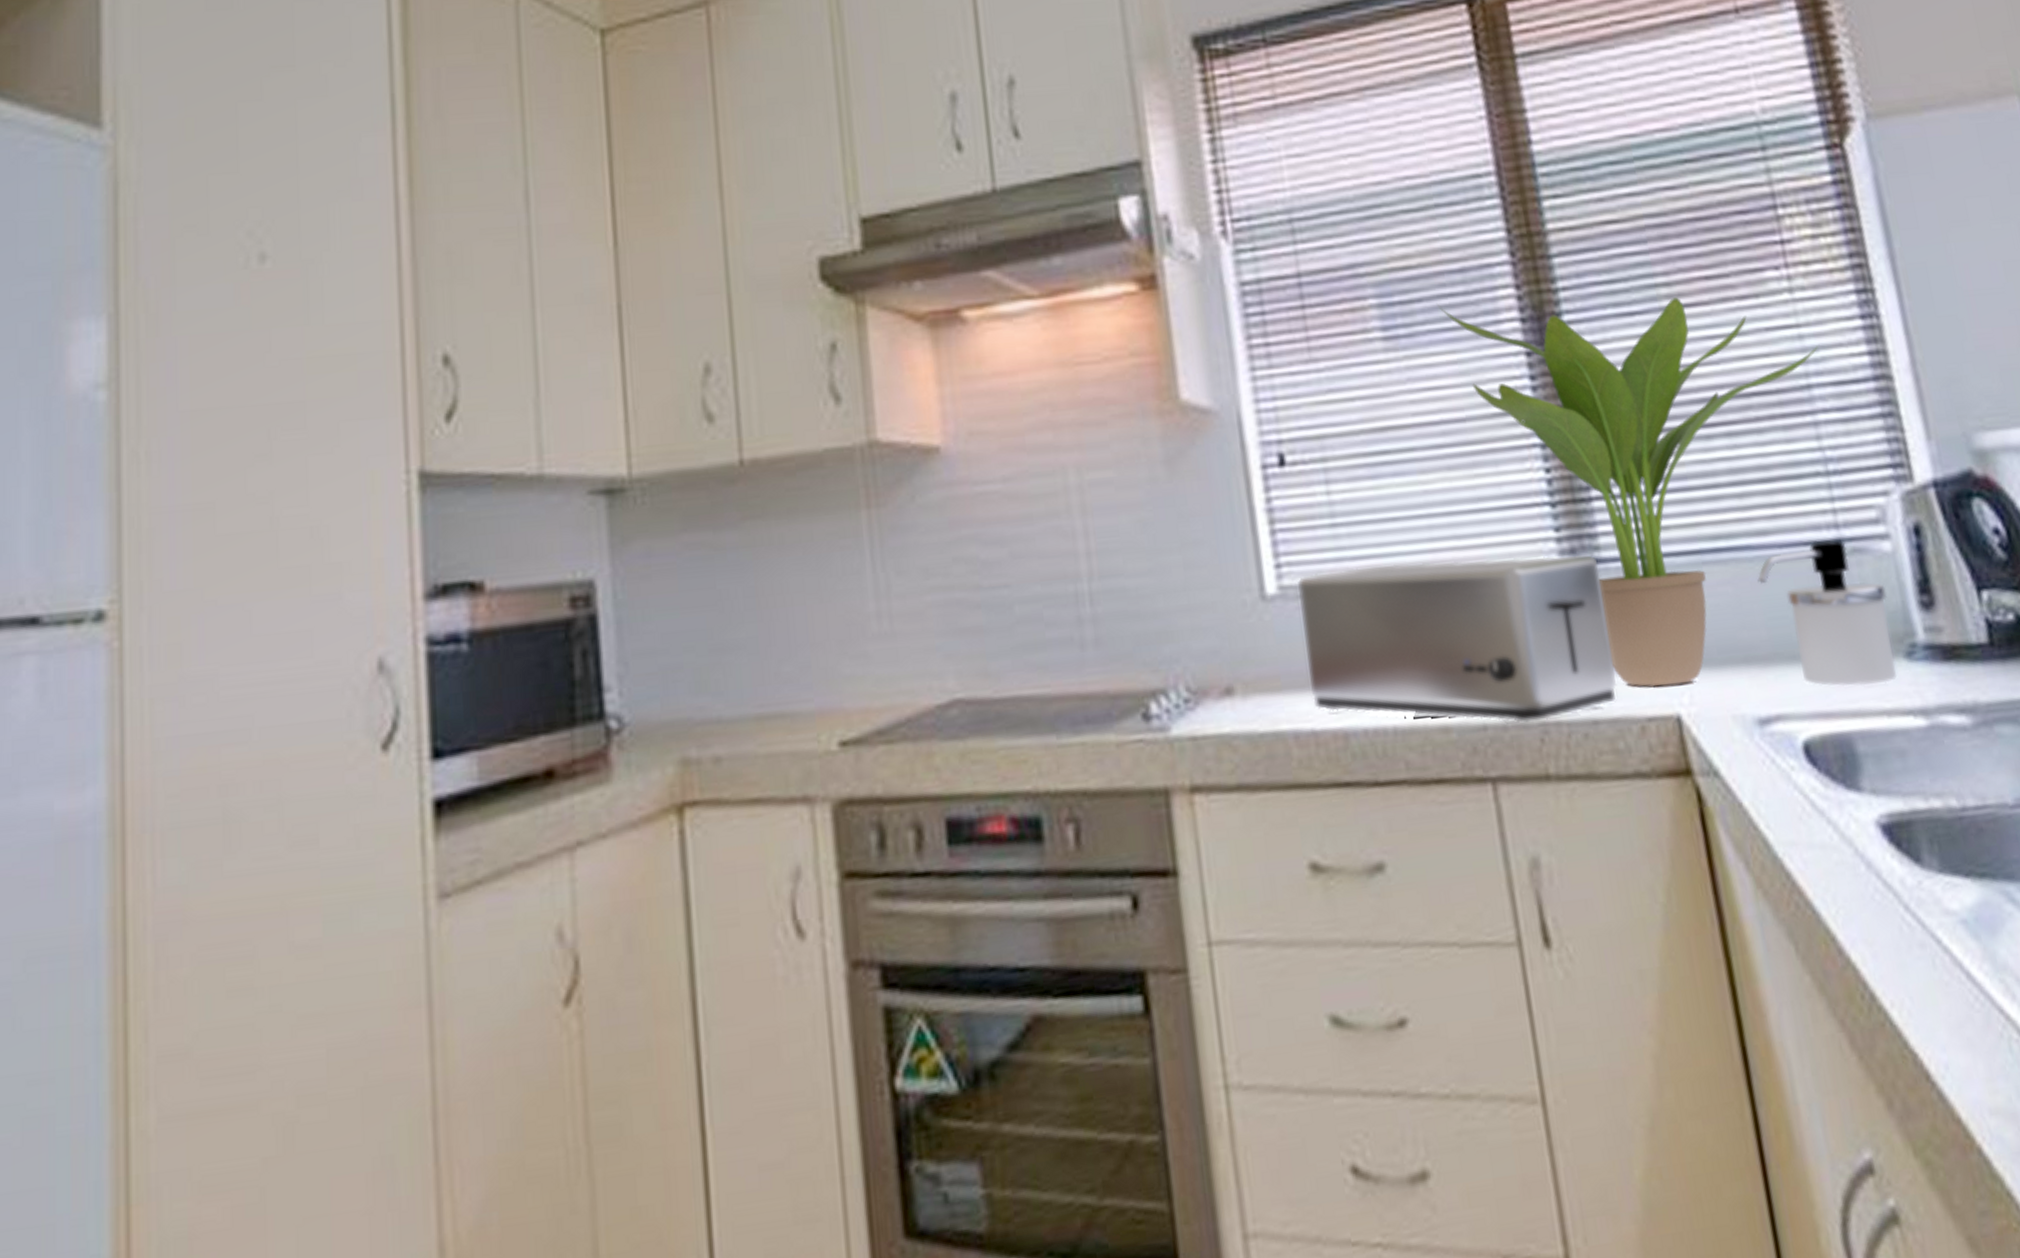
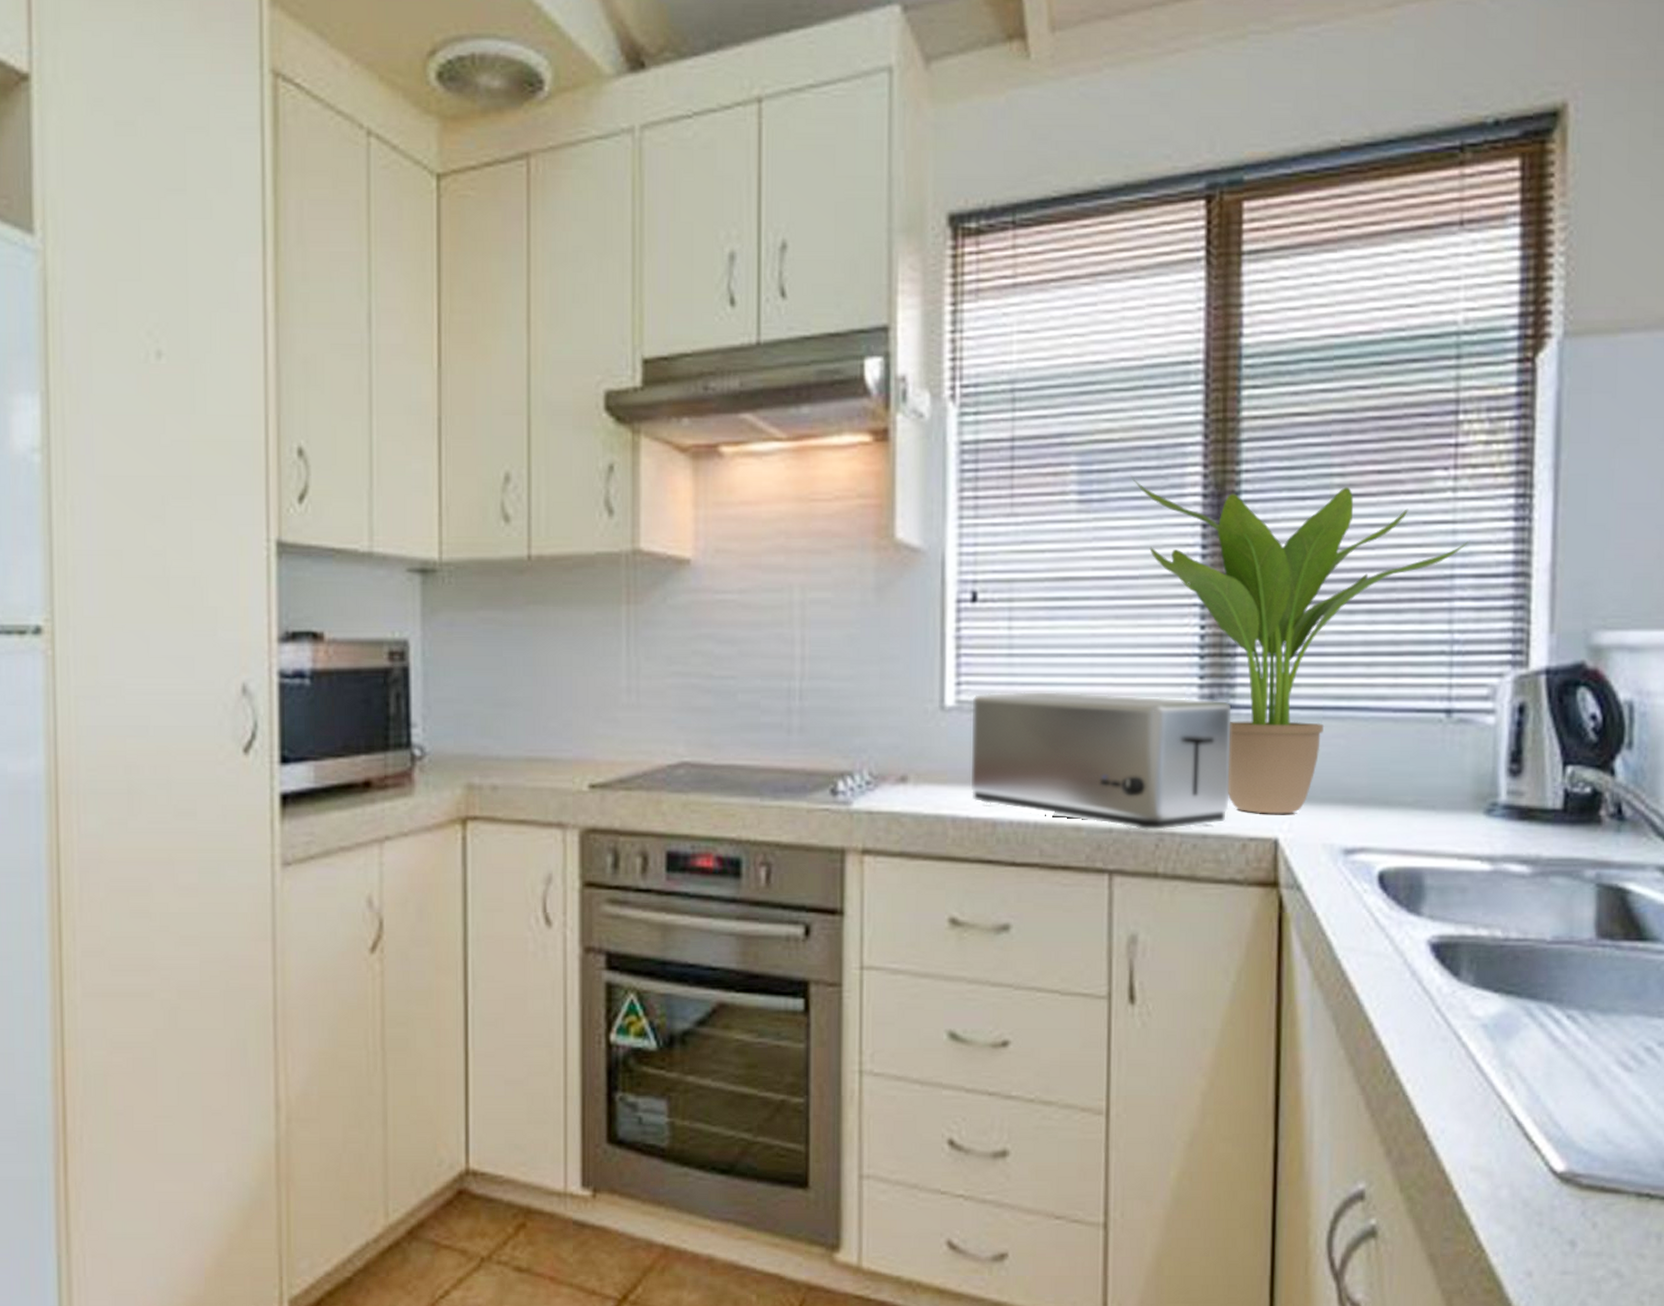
soap dispenser: present [1757,539,1898,687] -> none [1369,709,1481,833]

